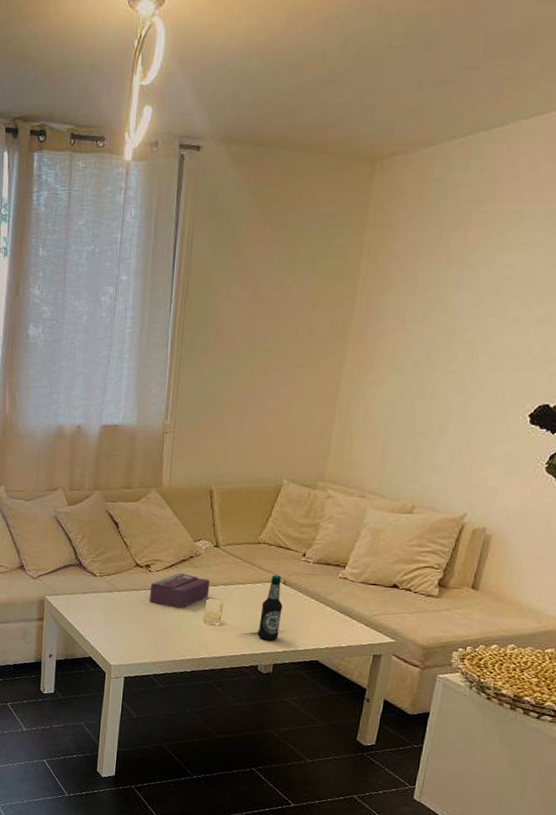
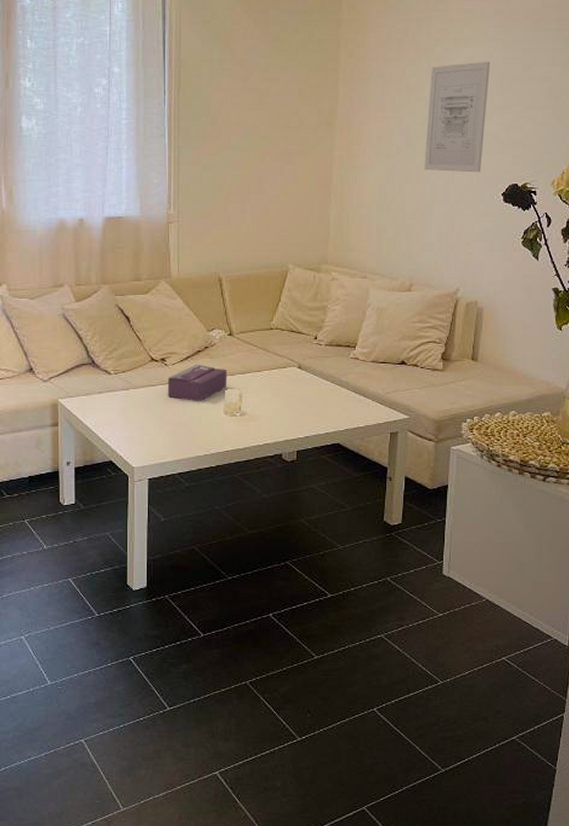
bottle: present [257,575,283,641] -> none [278,360,300,426]
wall art: none [442,268,535,391] -> present [424,61,491,173]

